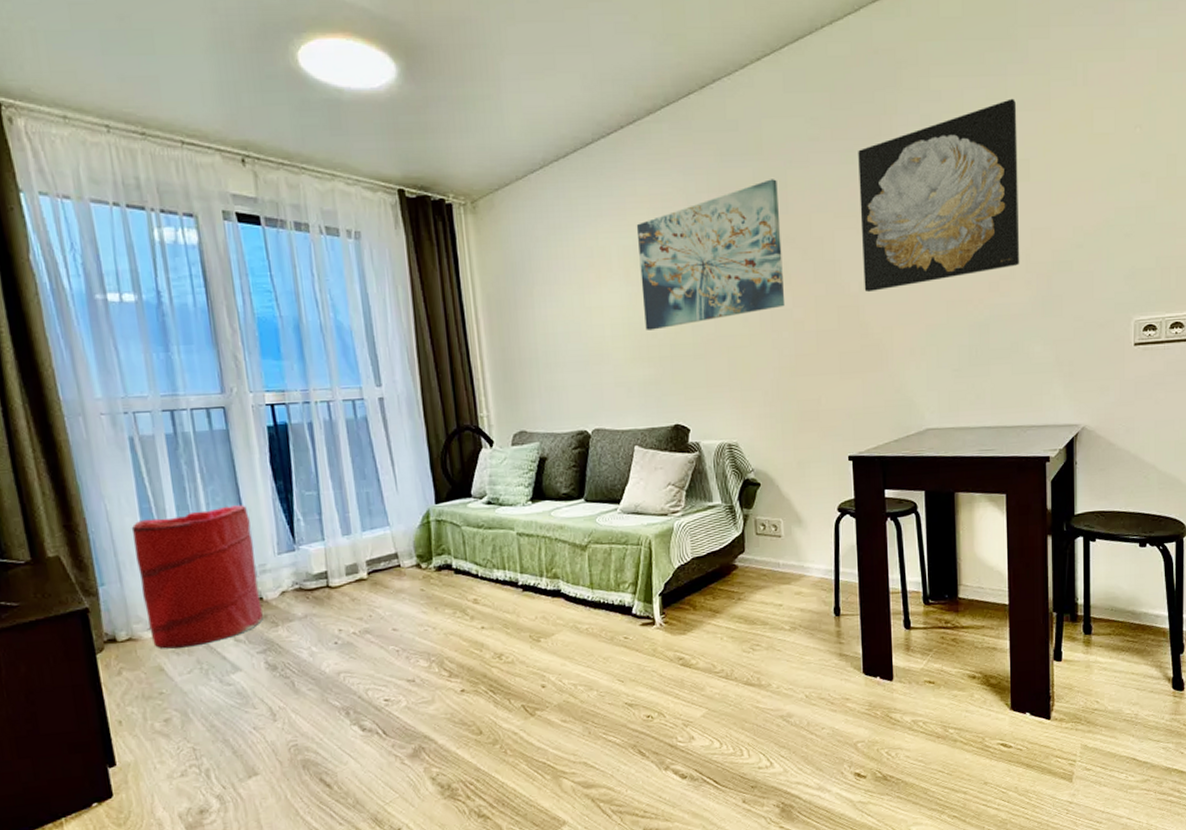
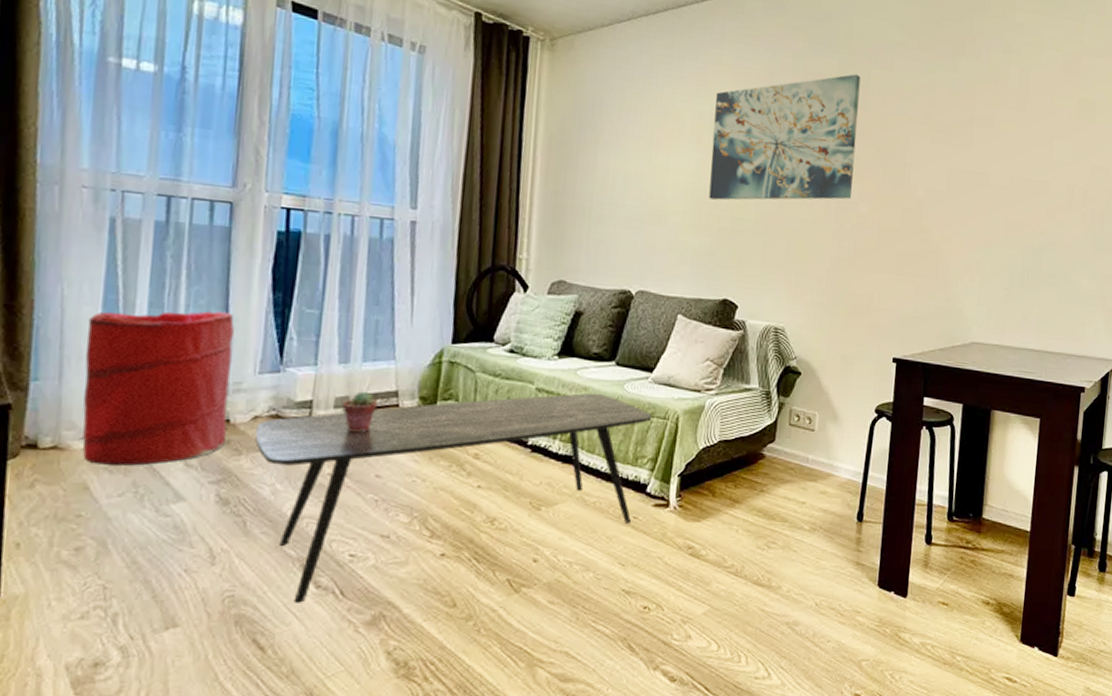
coffee table: none [285,530,627,745] -> present [255,393,653,603]
potted succulent: none [352,557,383,595] -> present [342,391,378,433]
wall art: present [858,98,1020,293] -> none [930,44,1091,200]

